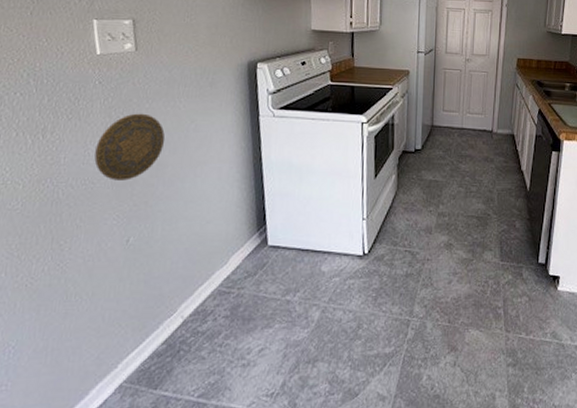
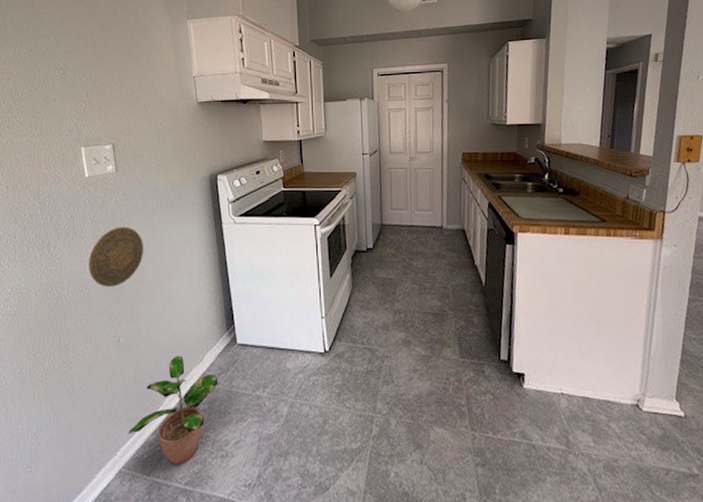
potted plant: none [133,258,244,377] -> present [128,355,218,465]

